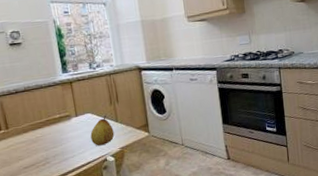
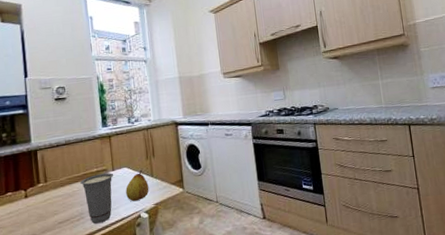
cup: none [43,118,78,168] -> present [80,173,114,224]

